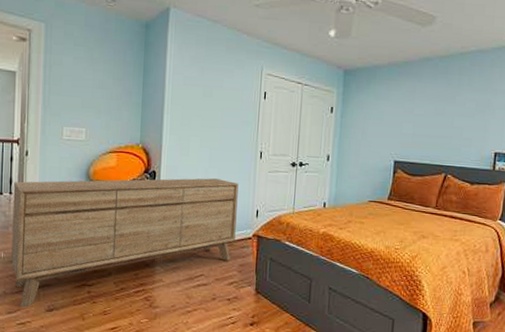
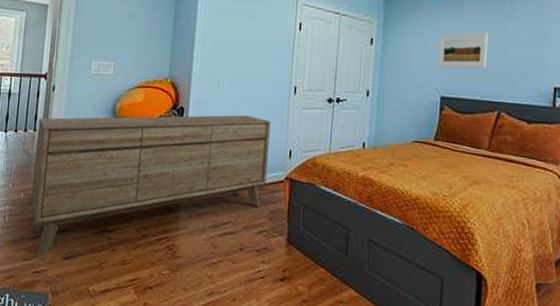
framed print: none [392,102,438,135] -> present [438,32,488,69]

